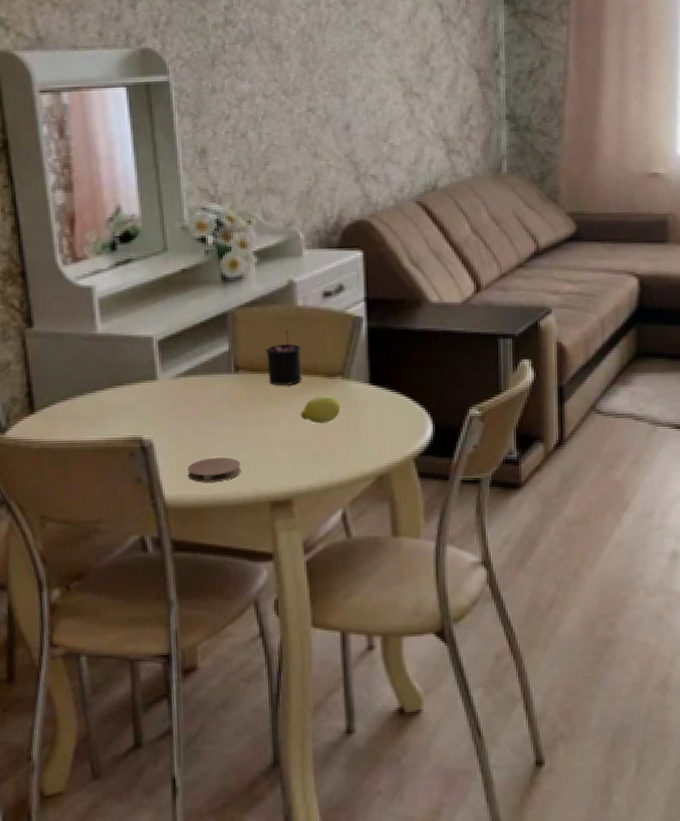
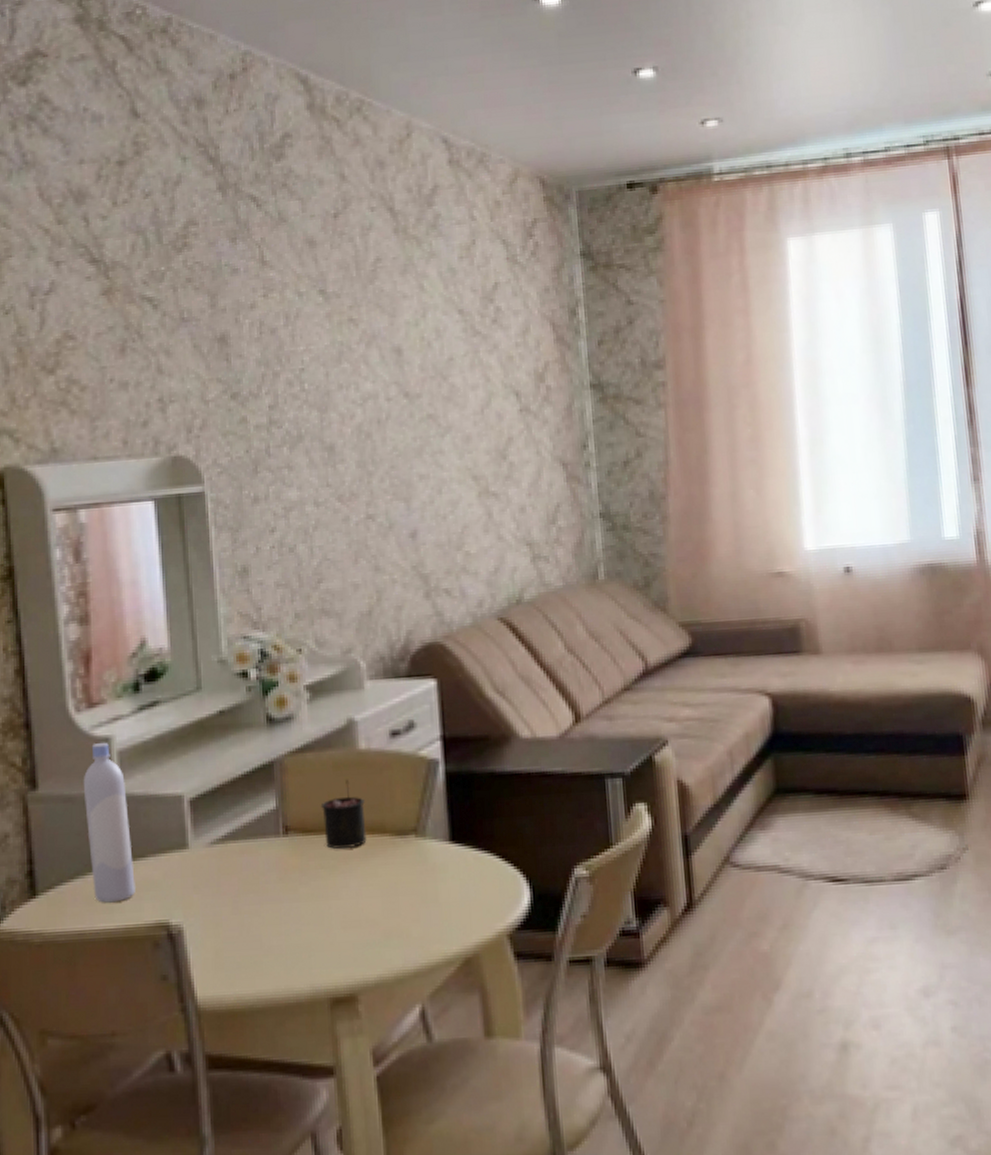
bottle: none [70,291,115,420] -> present [83,742,135,903]
coaster: present [187,457,241,482] -> none [225,943,293,978]
fruit: present [300,394,341,424] -> none [365,858,415,896]

